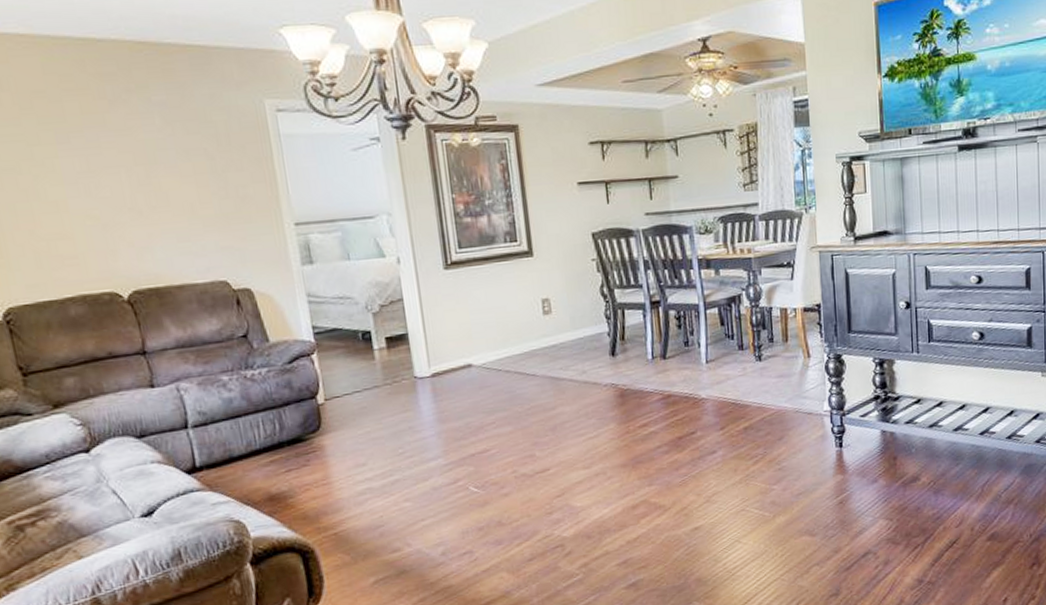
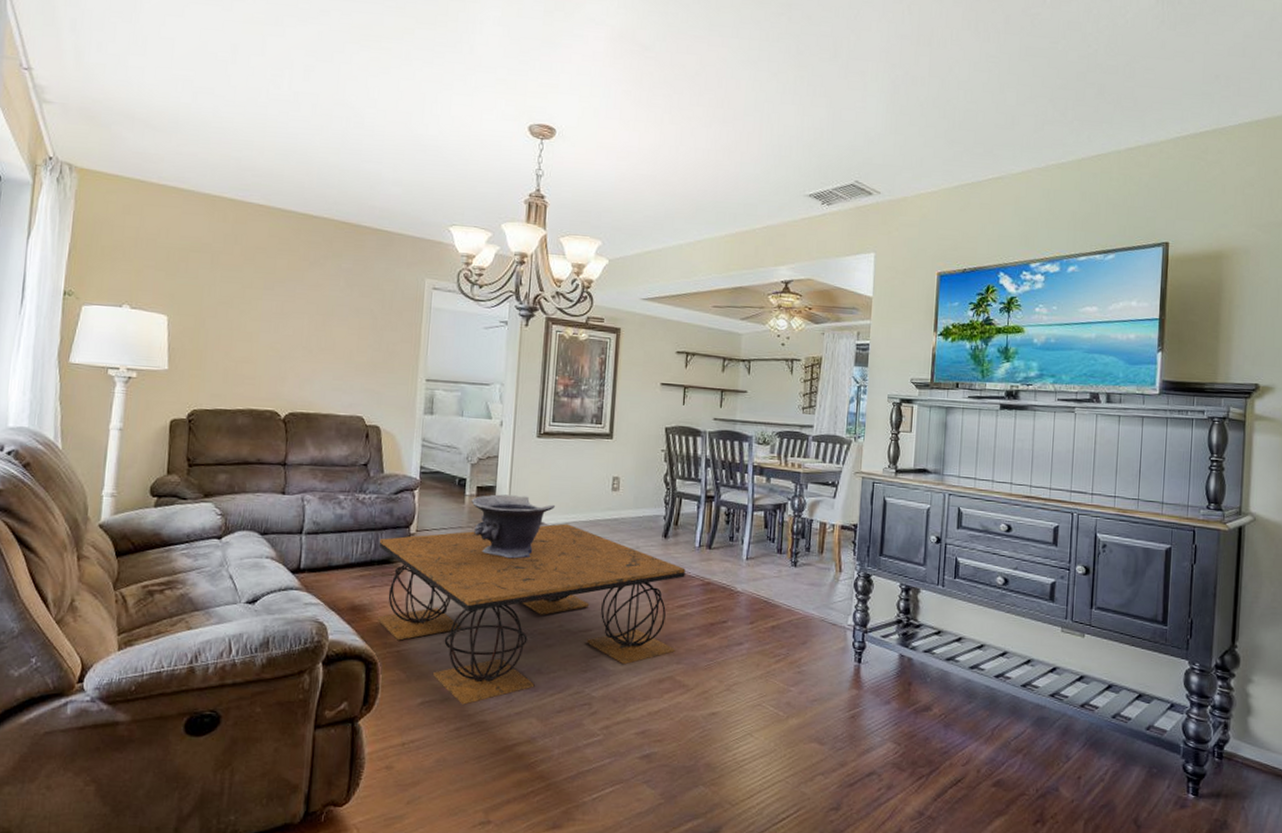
coffee table: none [283,360,646,575] -> present [377,523,686,705]
decorative bowl: none [382,338,481,411] -> present [471,494,555,559]

